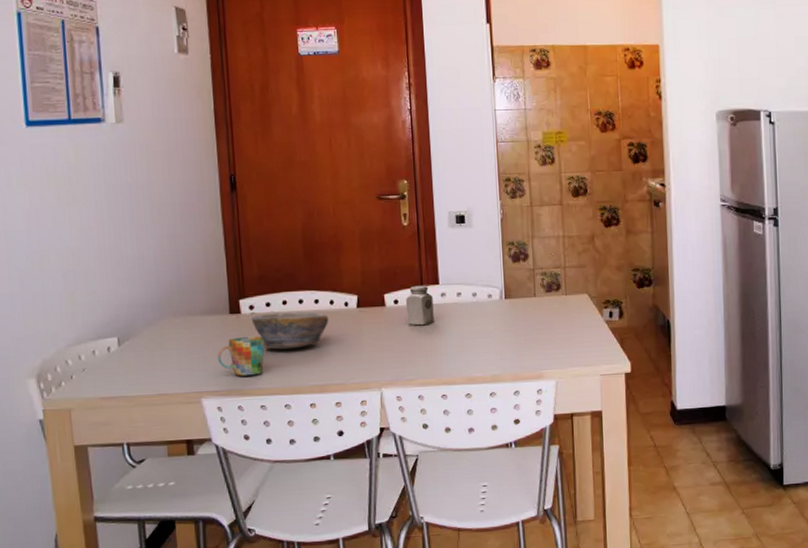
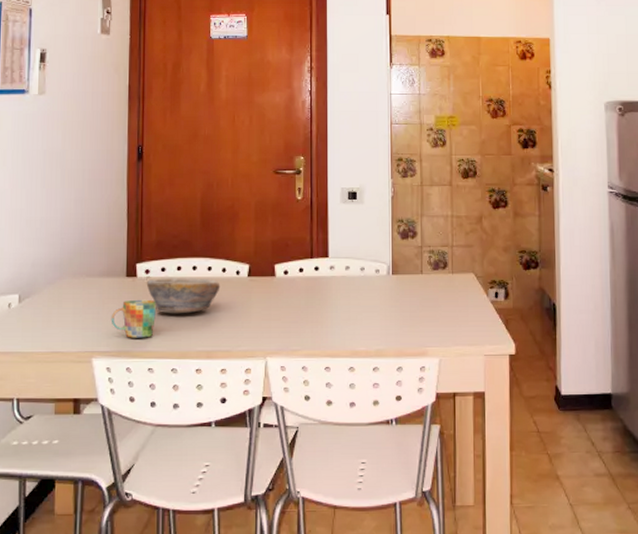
salt shaker: present [406,285,434,325] -> none [296,257,322,296]

